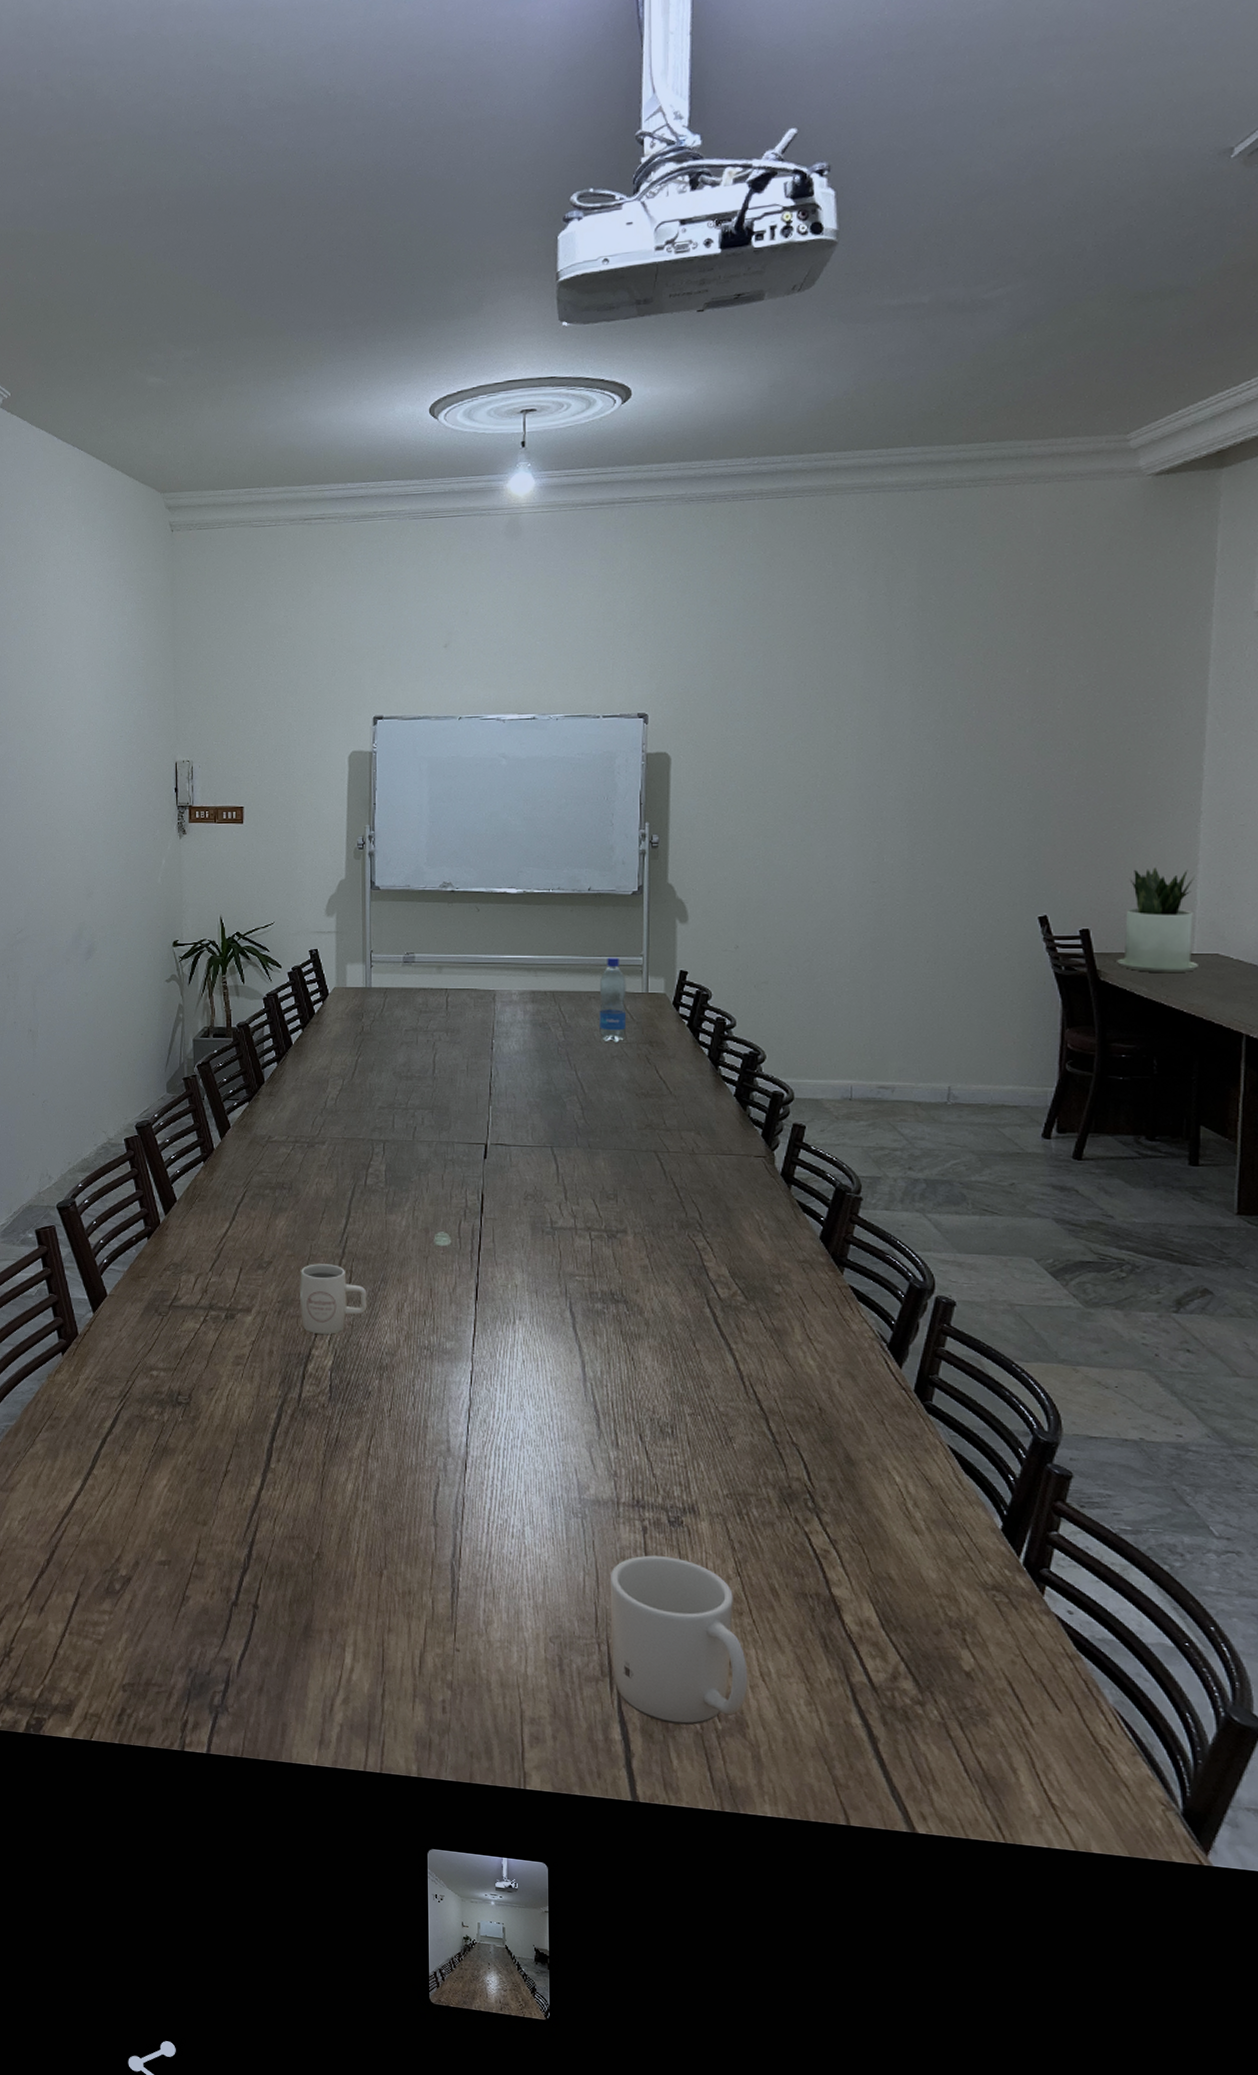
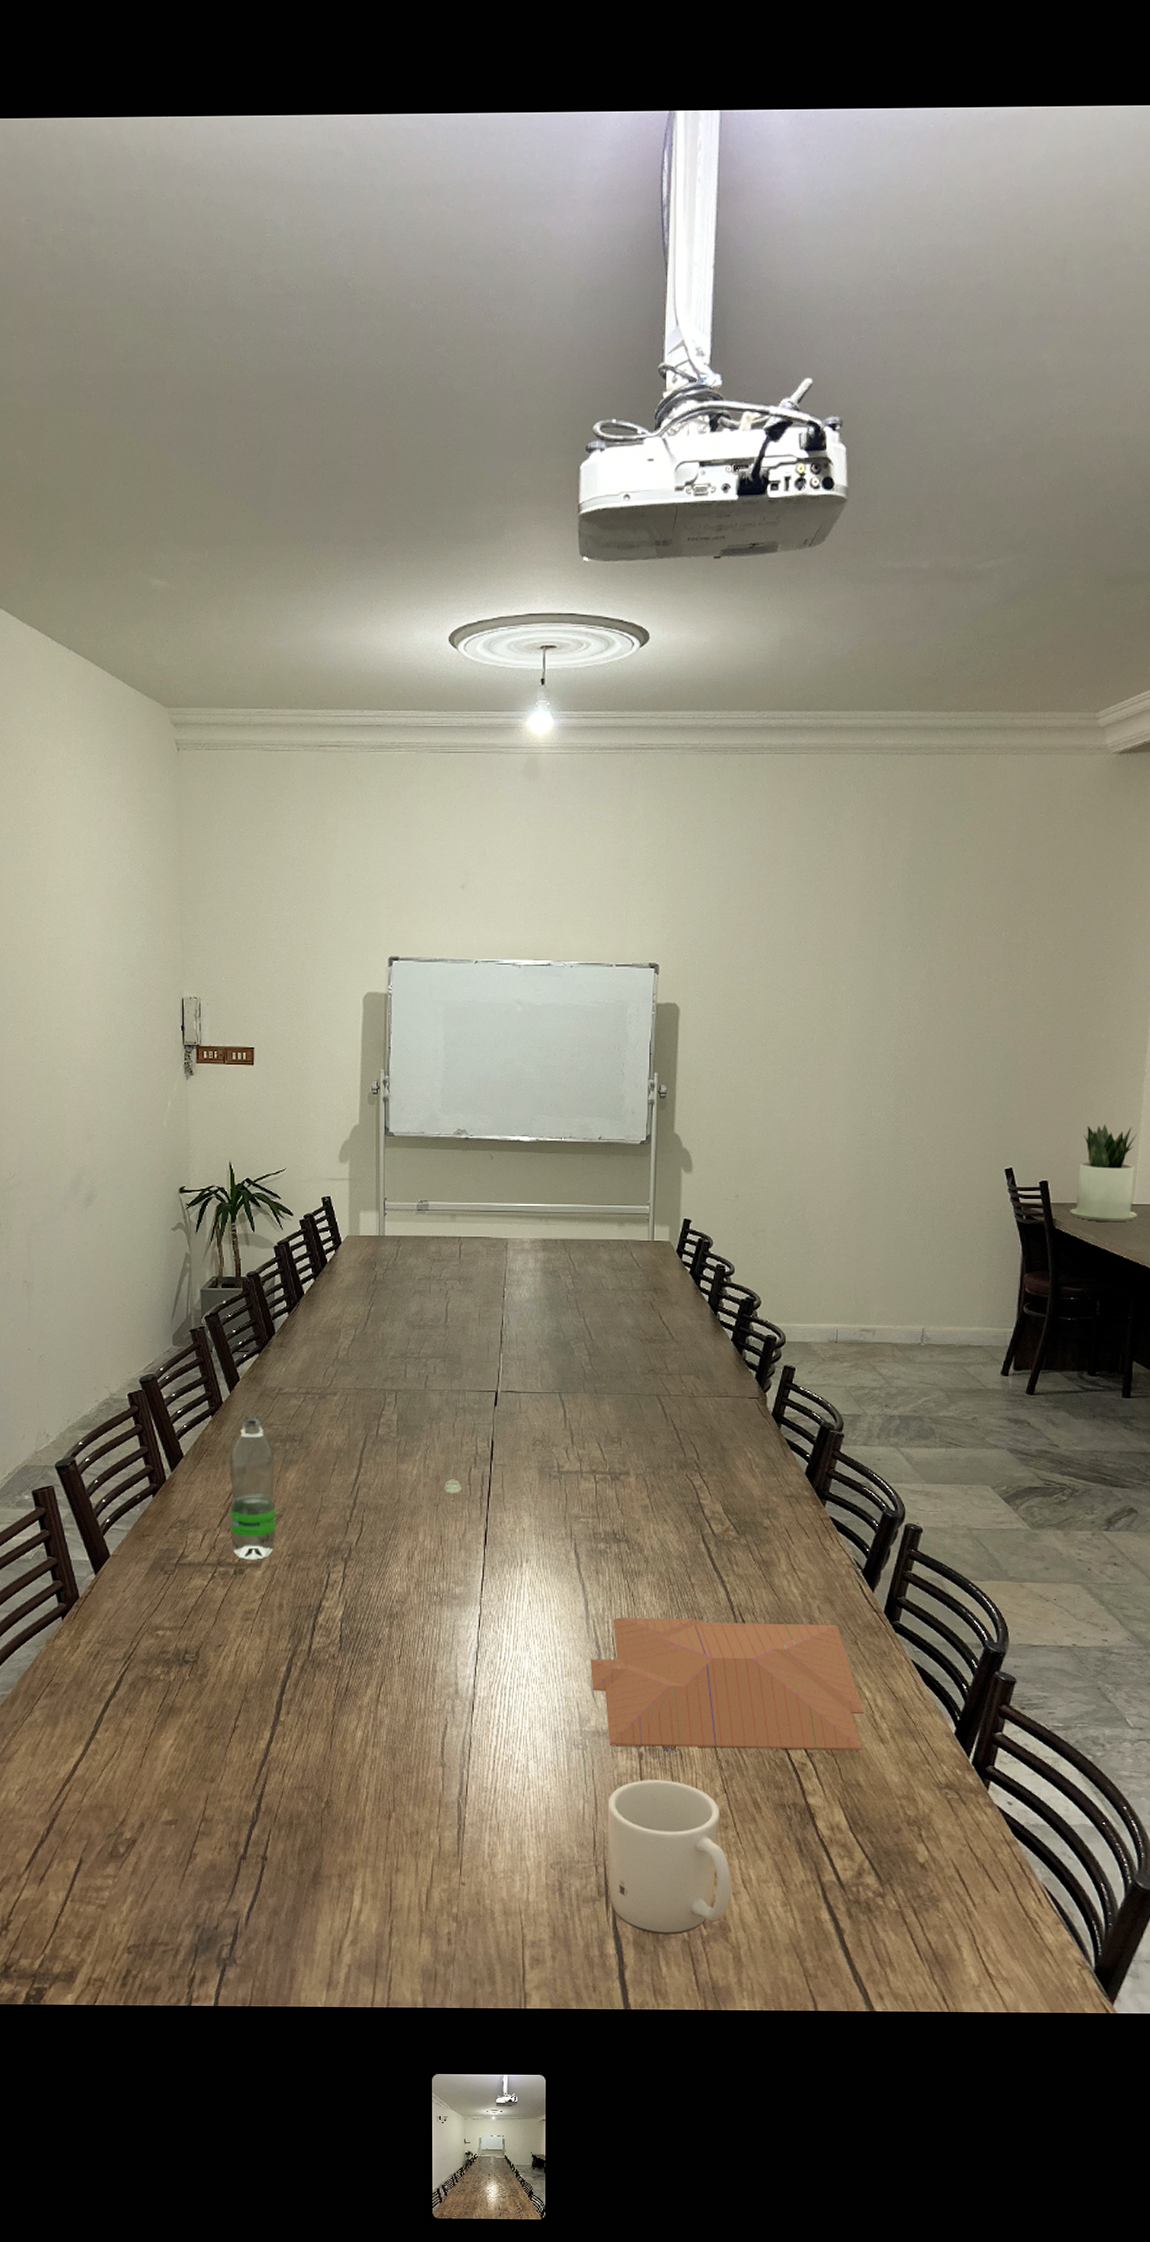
bottle: none [221,1162,266,1305] -> present [229,1416,276,1560]
mug: present [300,1263,367,1334] -> none [310,1515,378,1585]
papers: none [589,1381,895,1541] -> present [590,1617,865,1750]
bottle: present [599,957,627,1042] -> none [607,1206,633,1290]

